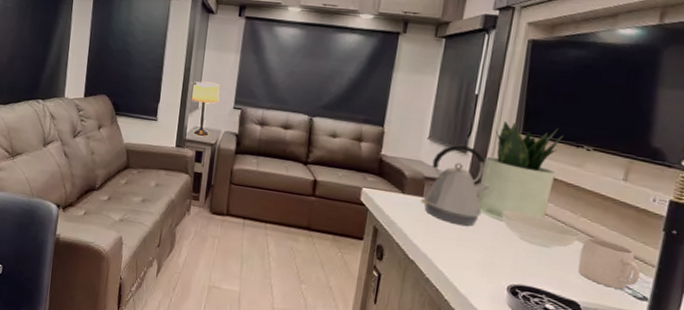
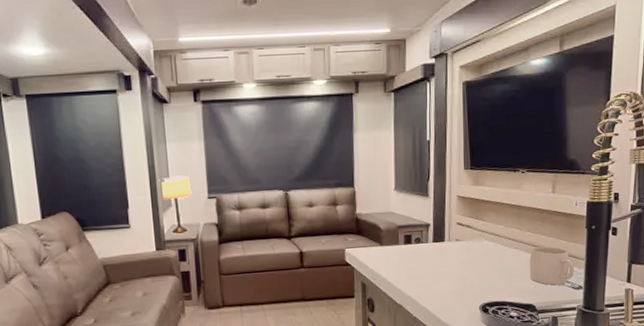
kettle: present [421,144,490,226] -> none [398,189,452,263]
planter: present [477,121,564,222] -> none [443,159,503,251]
bowl: present [501,210,581,248] -> none [464,238,528,265]

